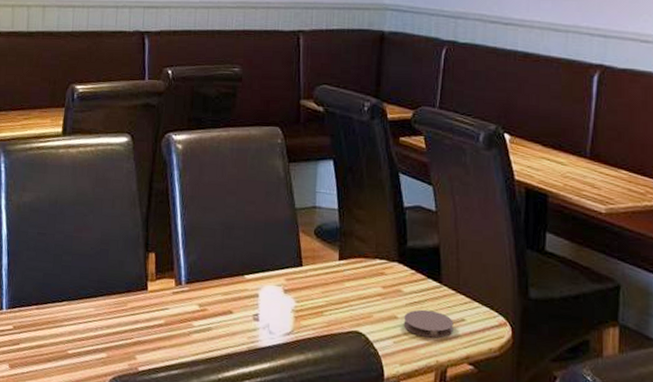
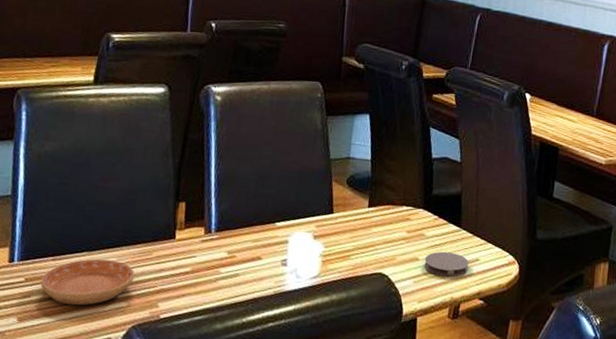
saucer: none [27,308,112,355] -> present [40,259,135,306]

